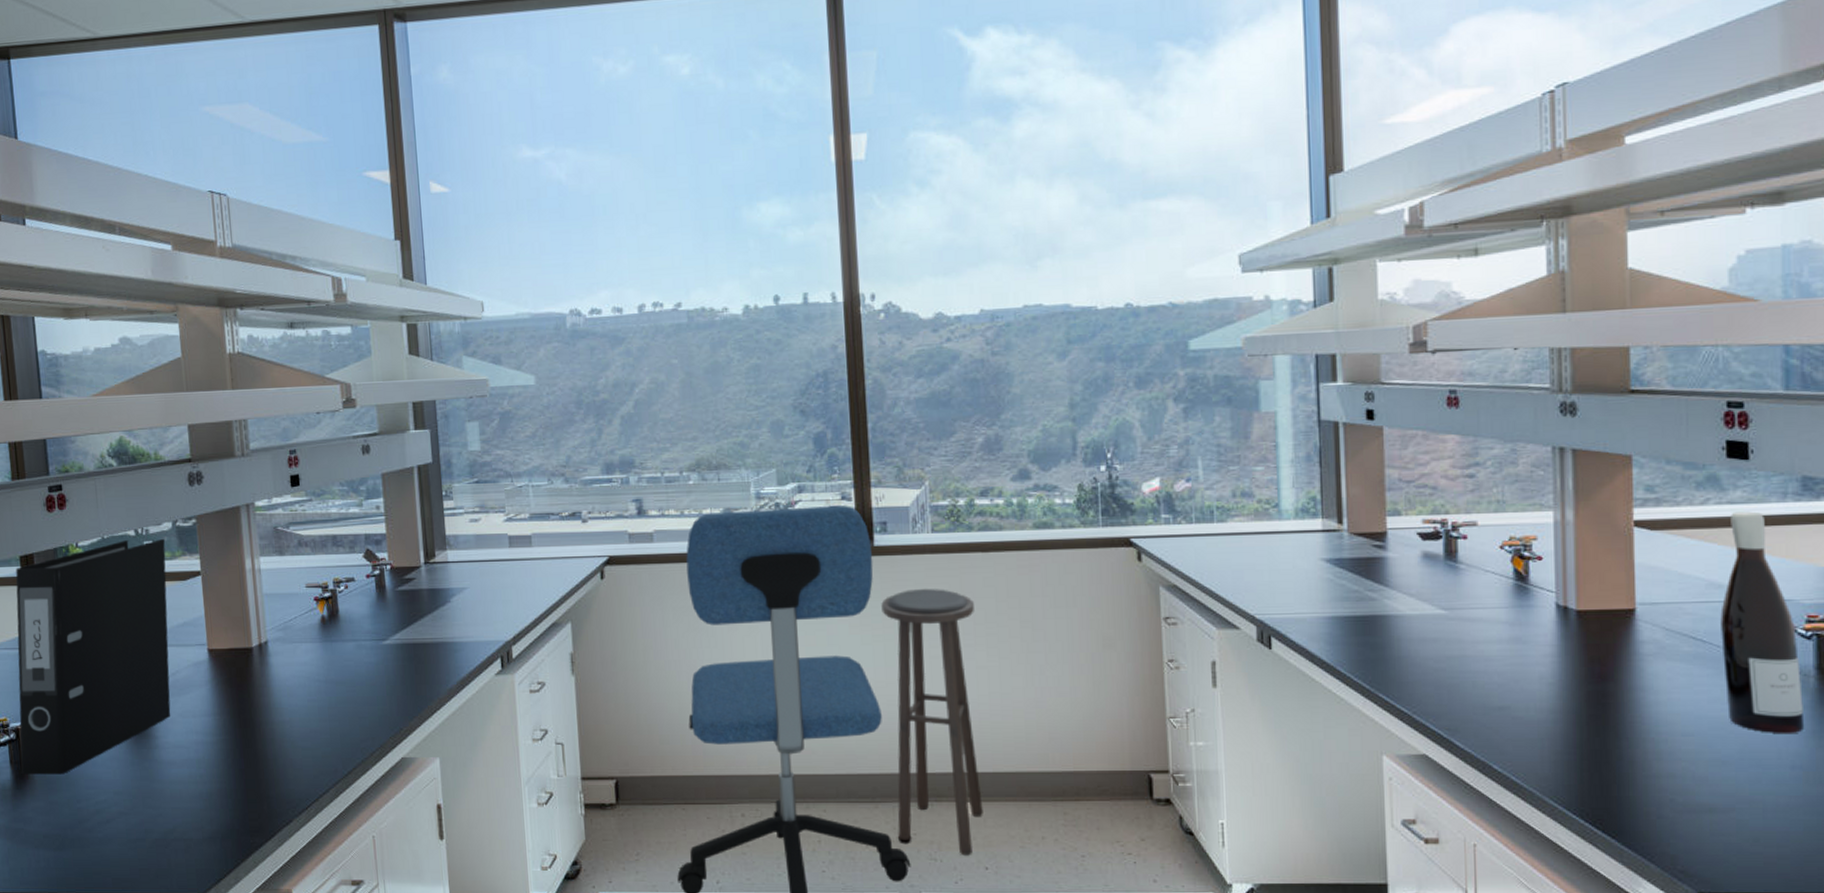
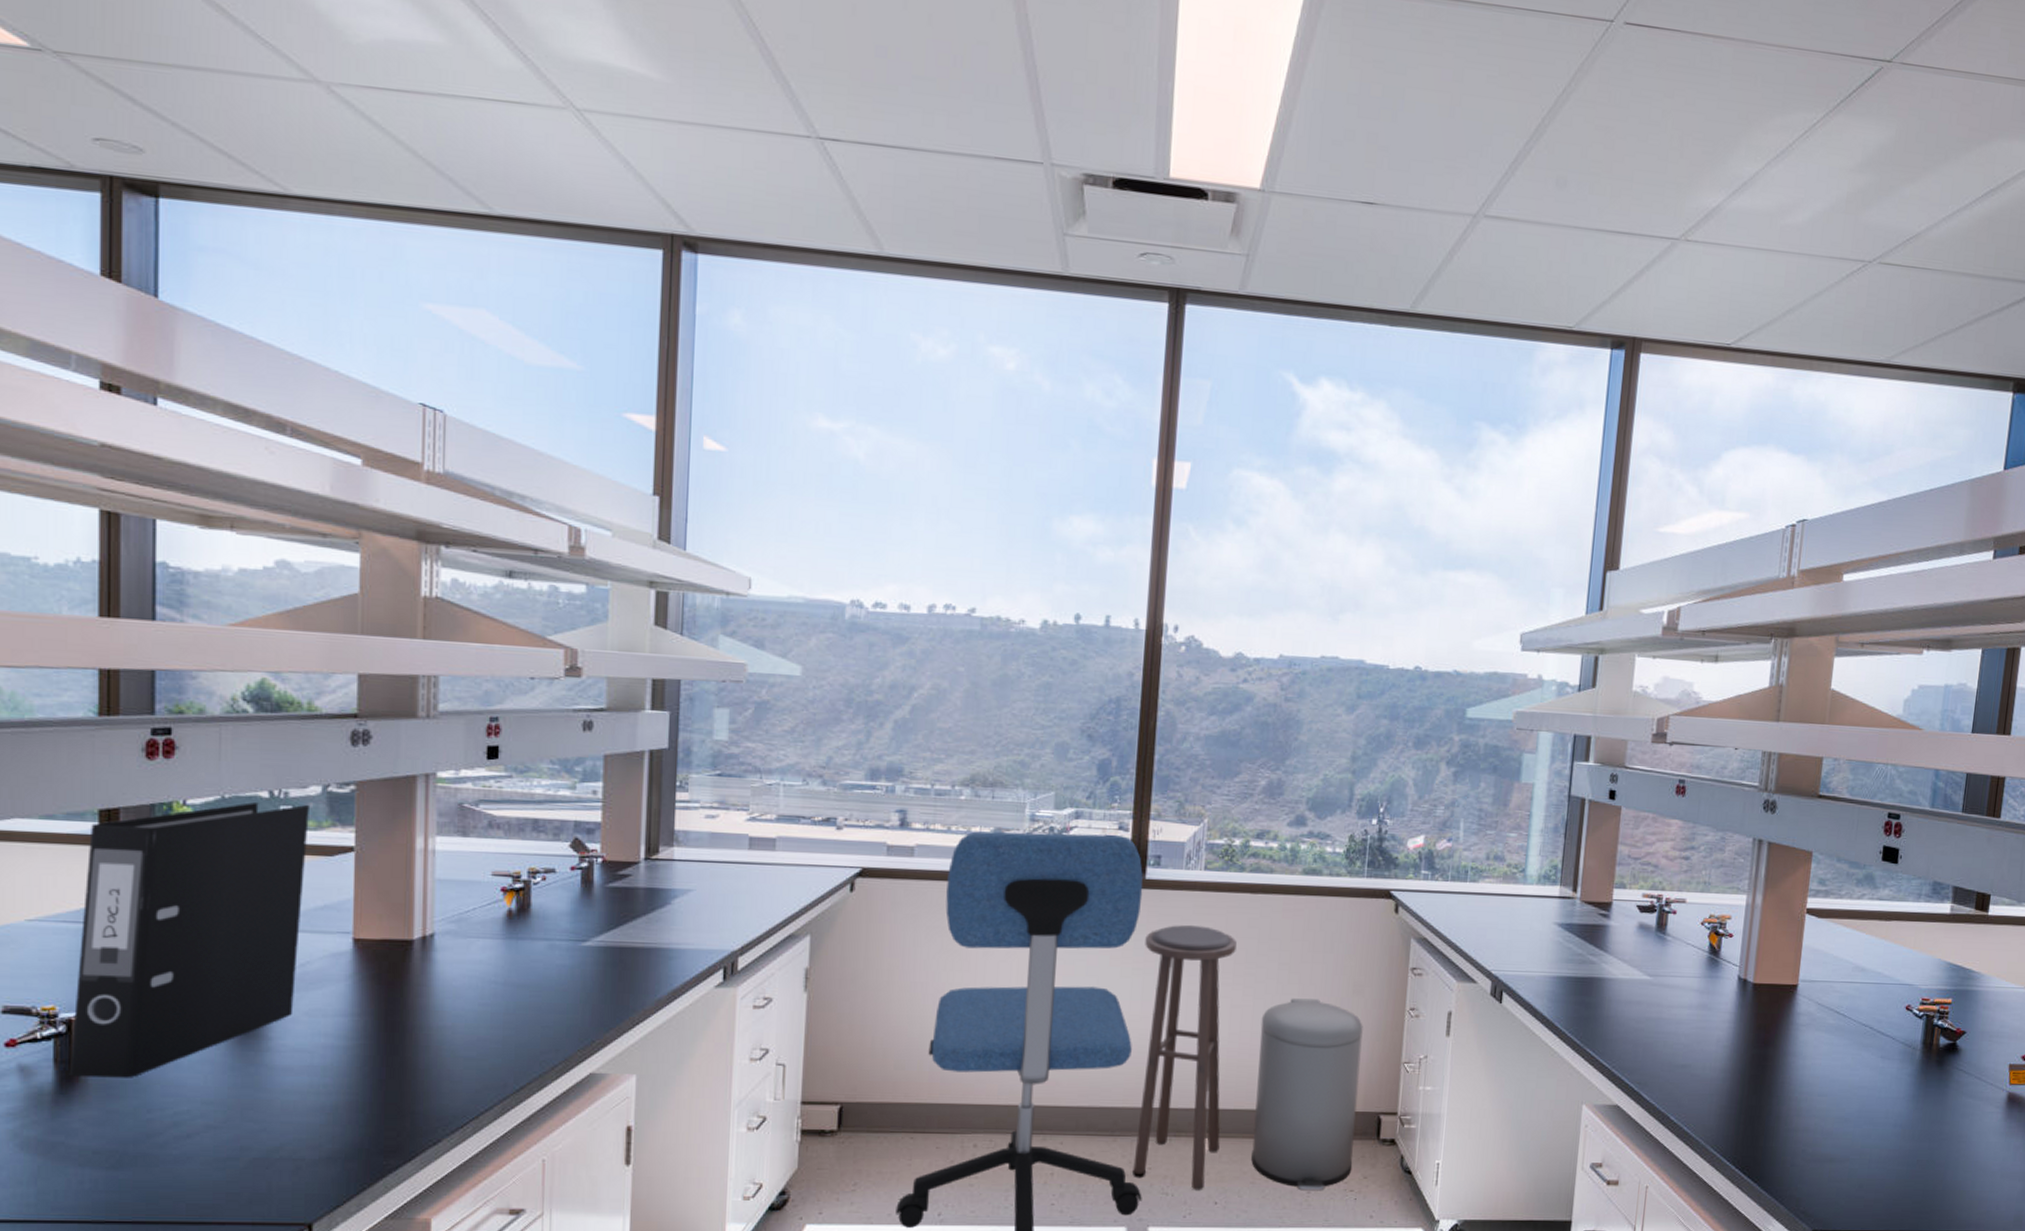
pedal bin: none [1009,656,1127,855] -> present [1251,998,1363,1191]
bottle: present [1720,511,1805,733] -> none [1854,907,1913,1097]

